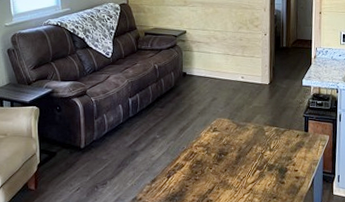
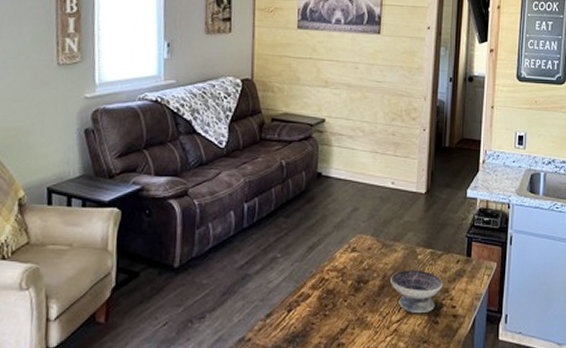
bowl: none [245,143,287,177] -> present [390,269,443,314]

